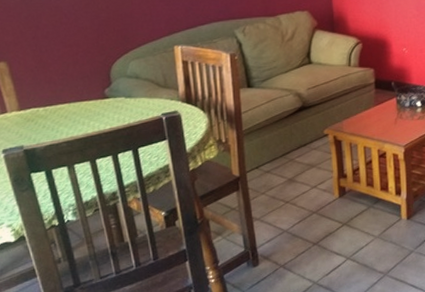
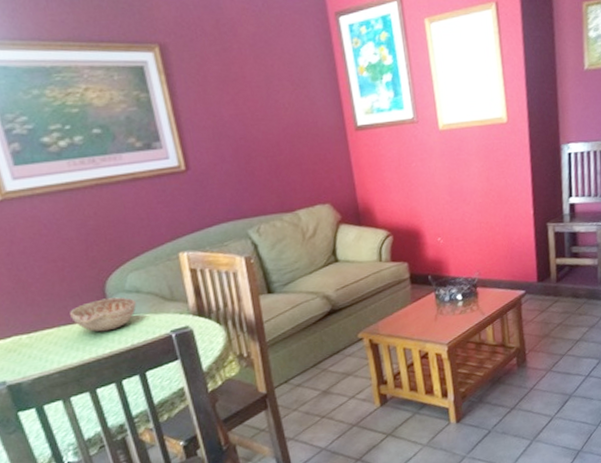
decorative bowl: none [80,81,135,110] -> present [70,297,136,332]

